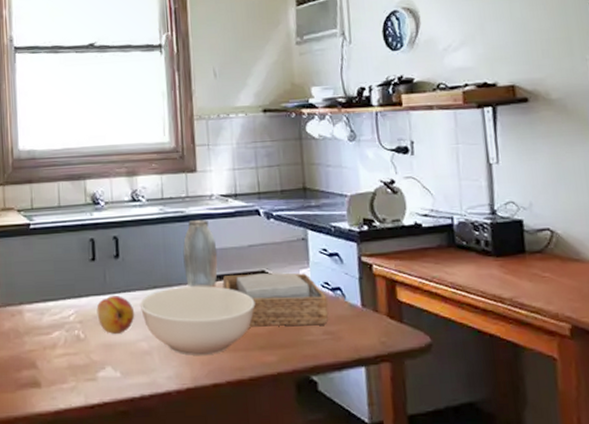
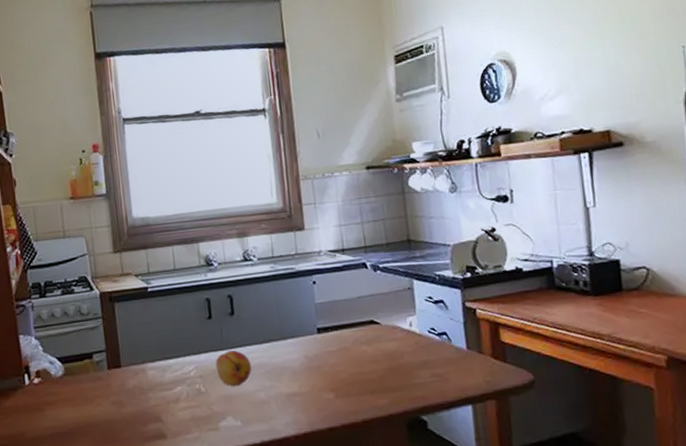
bowl: present [139,286,256,355] -> none [256,337,366,403]
vase: present [182,219,218,288] -> none [294,274,329,340]
napkin holder: present [222,273,329,327] -> none [333,320,436,374]

